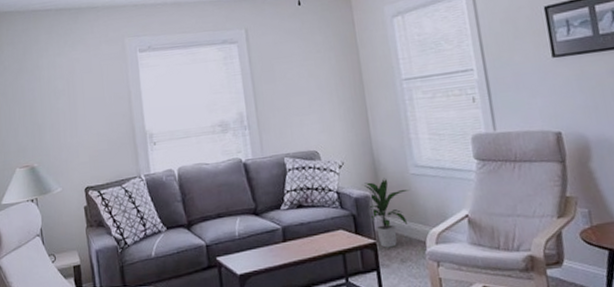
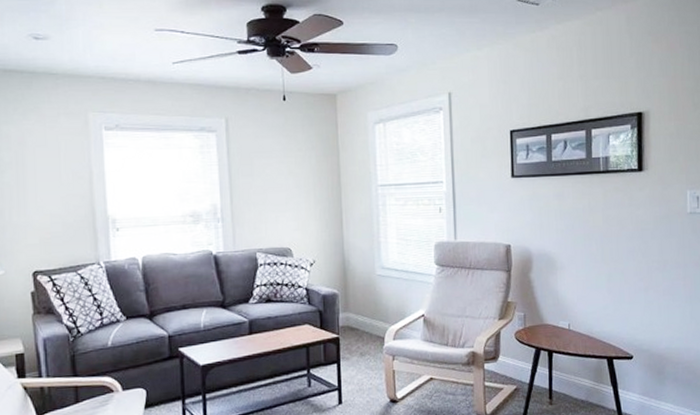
indoor plant: present [362,178,410,248] -> none [330,277,374,343]

